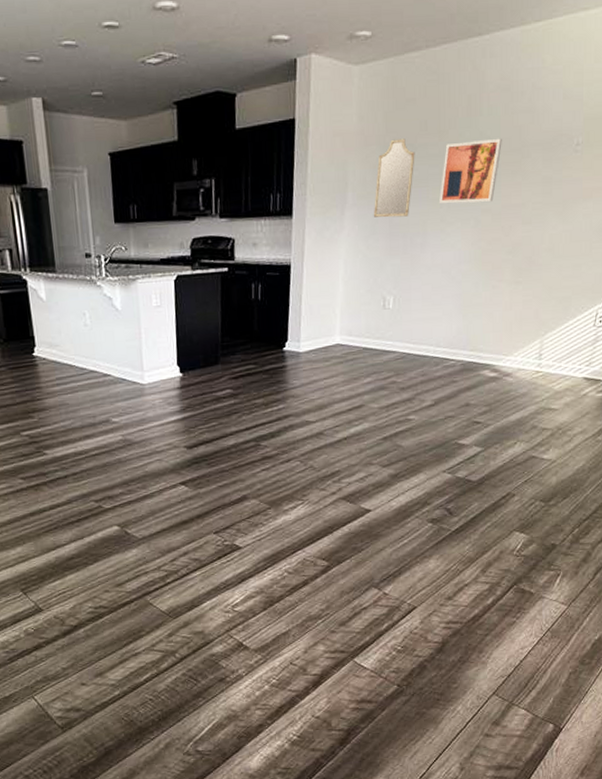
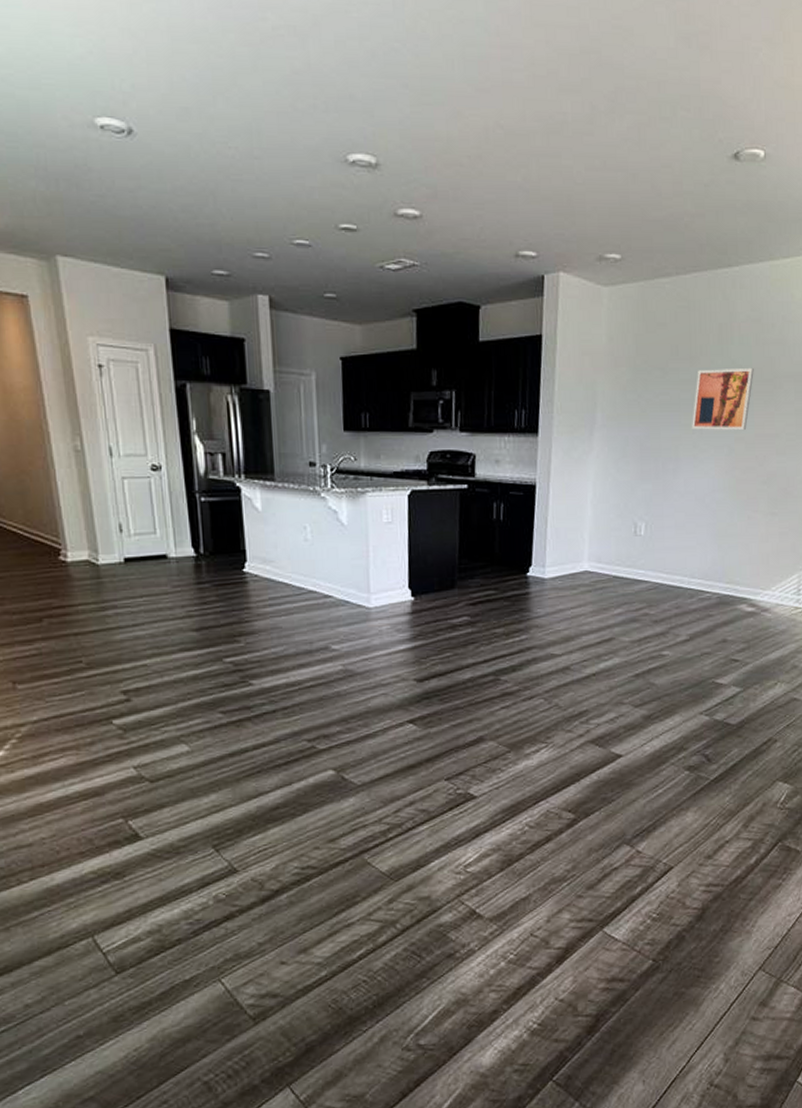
home mirror: present [373,138,415,218] -> none [623,362,667,441]

